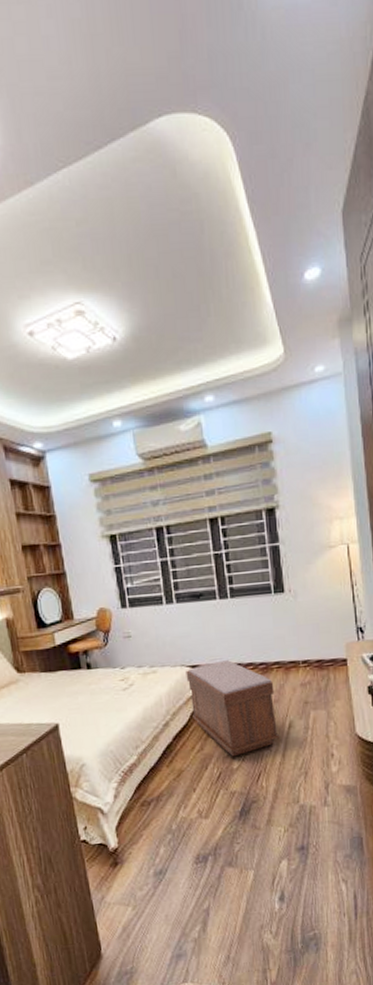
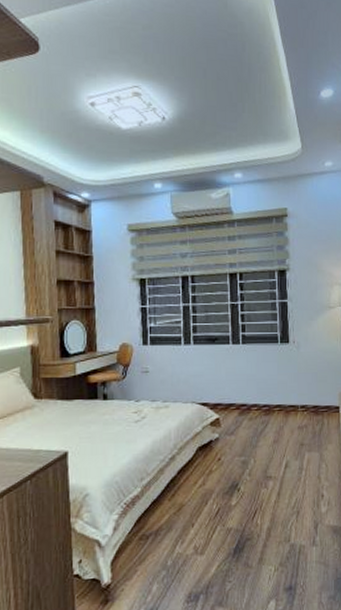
bench: present [185,660,280,757] -> none [196,400,277,493]

